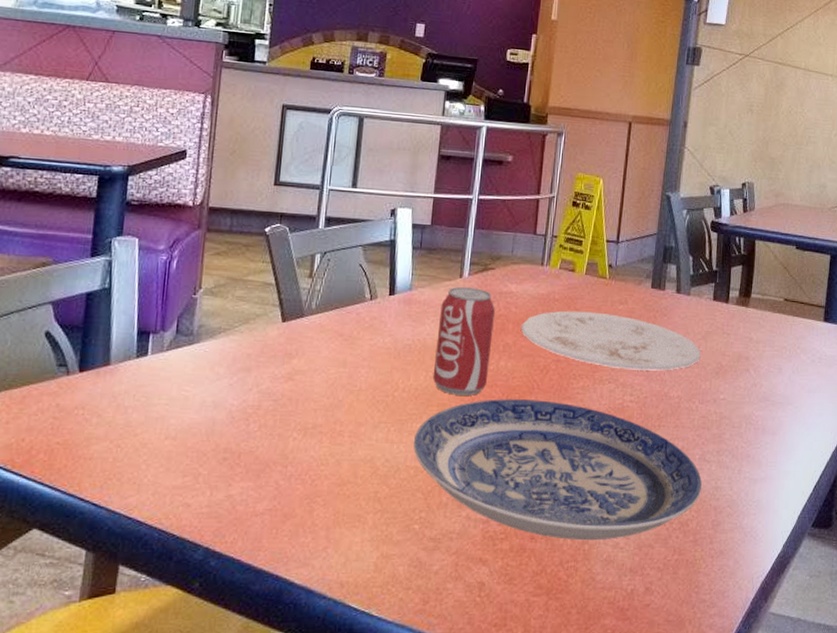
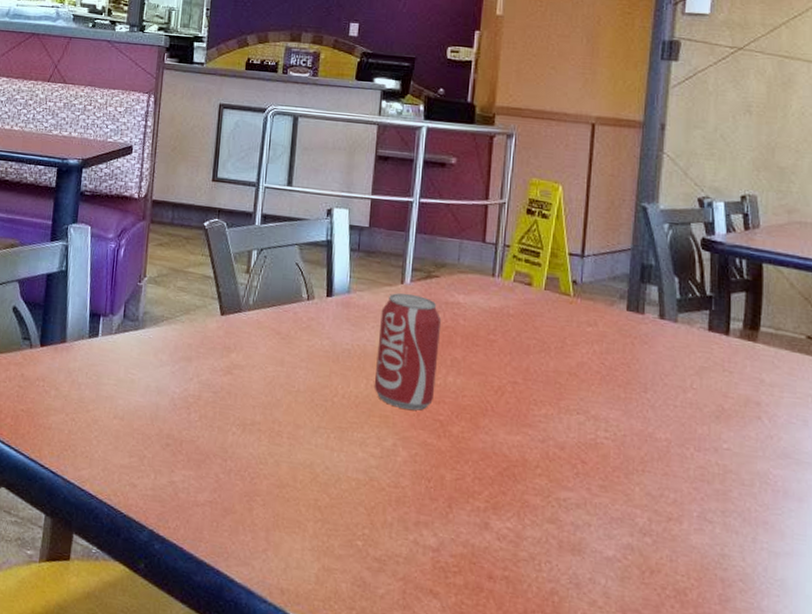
plate: present [413,399,703,541] -> none [354,416,704,596]
plate: present [520,310,701,371] -> none [470,327,695,408]

